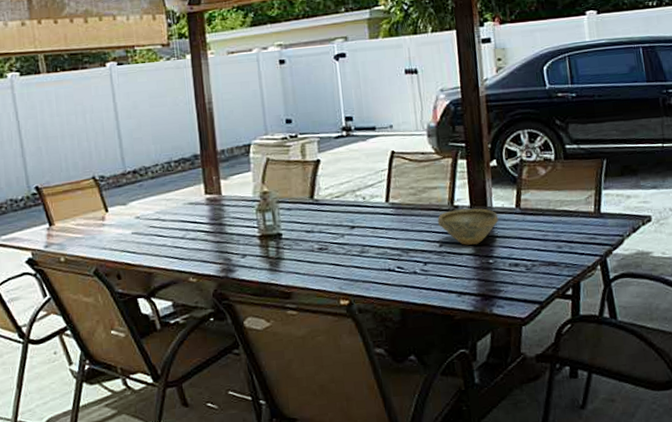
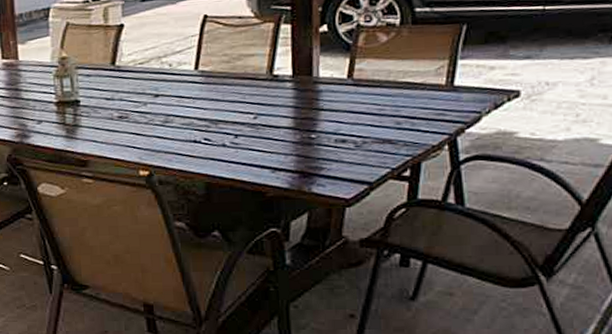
bowl: present [437,208,499,245] -> none [252,78,326,118]

